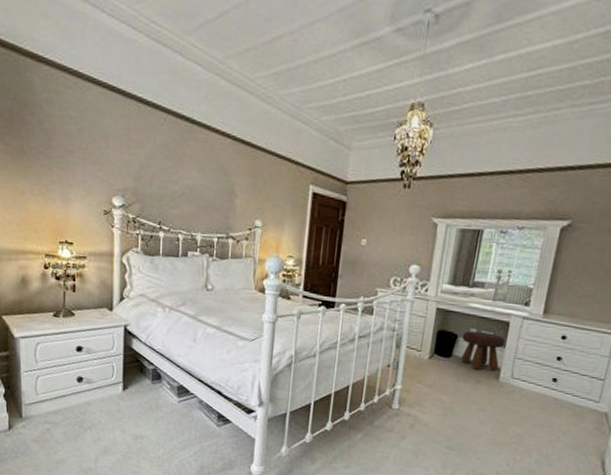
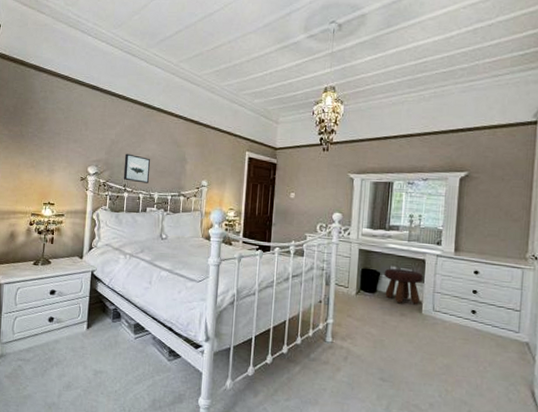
wall art: none [157,181,190,221] -> present [123,153,150,183]

